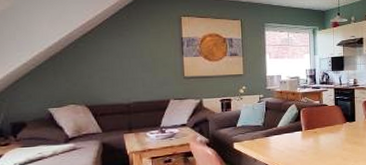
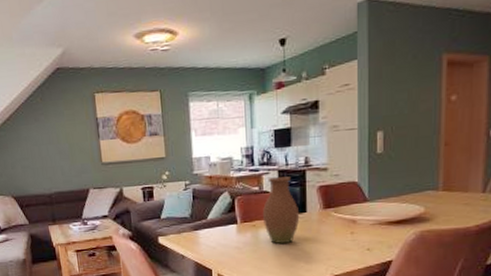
vase: none [323,93,350,147] -> present [263,176,300,245]

